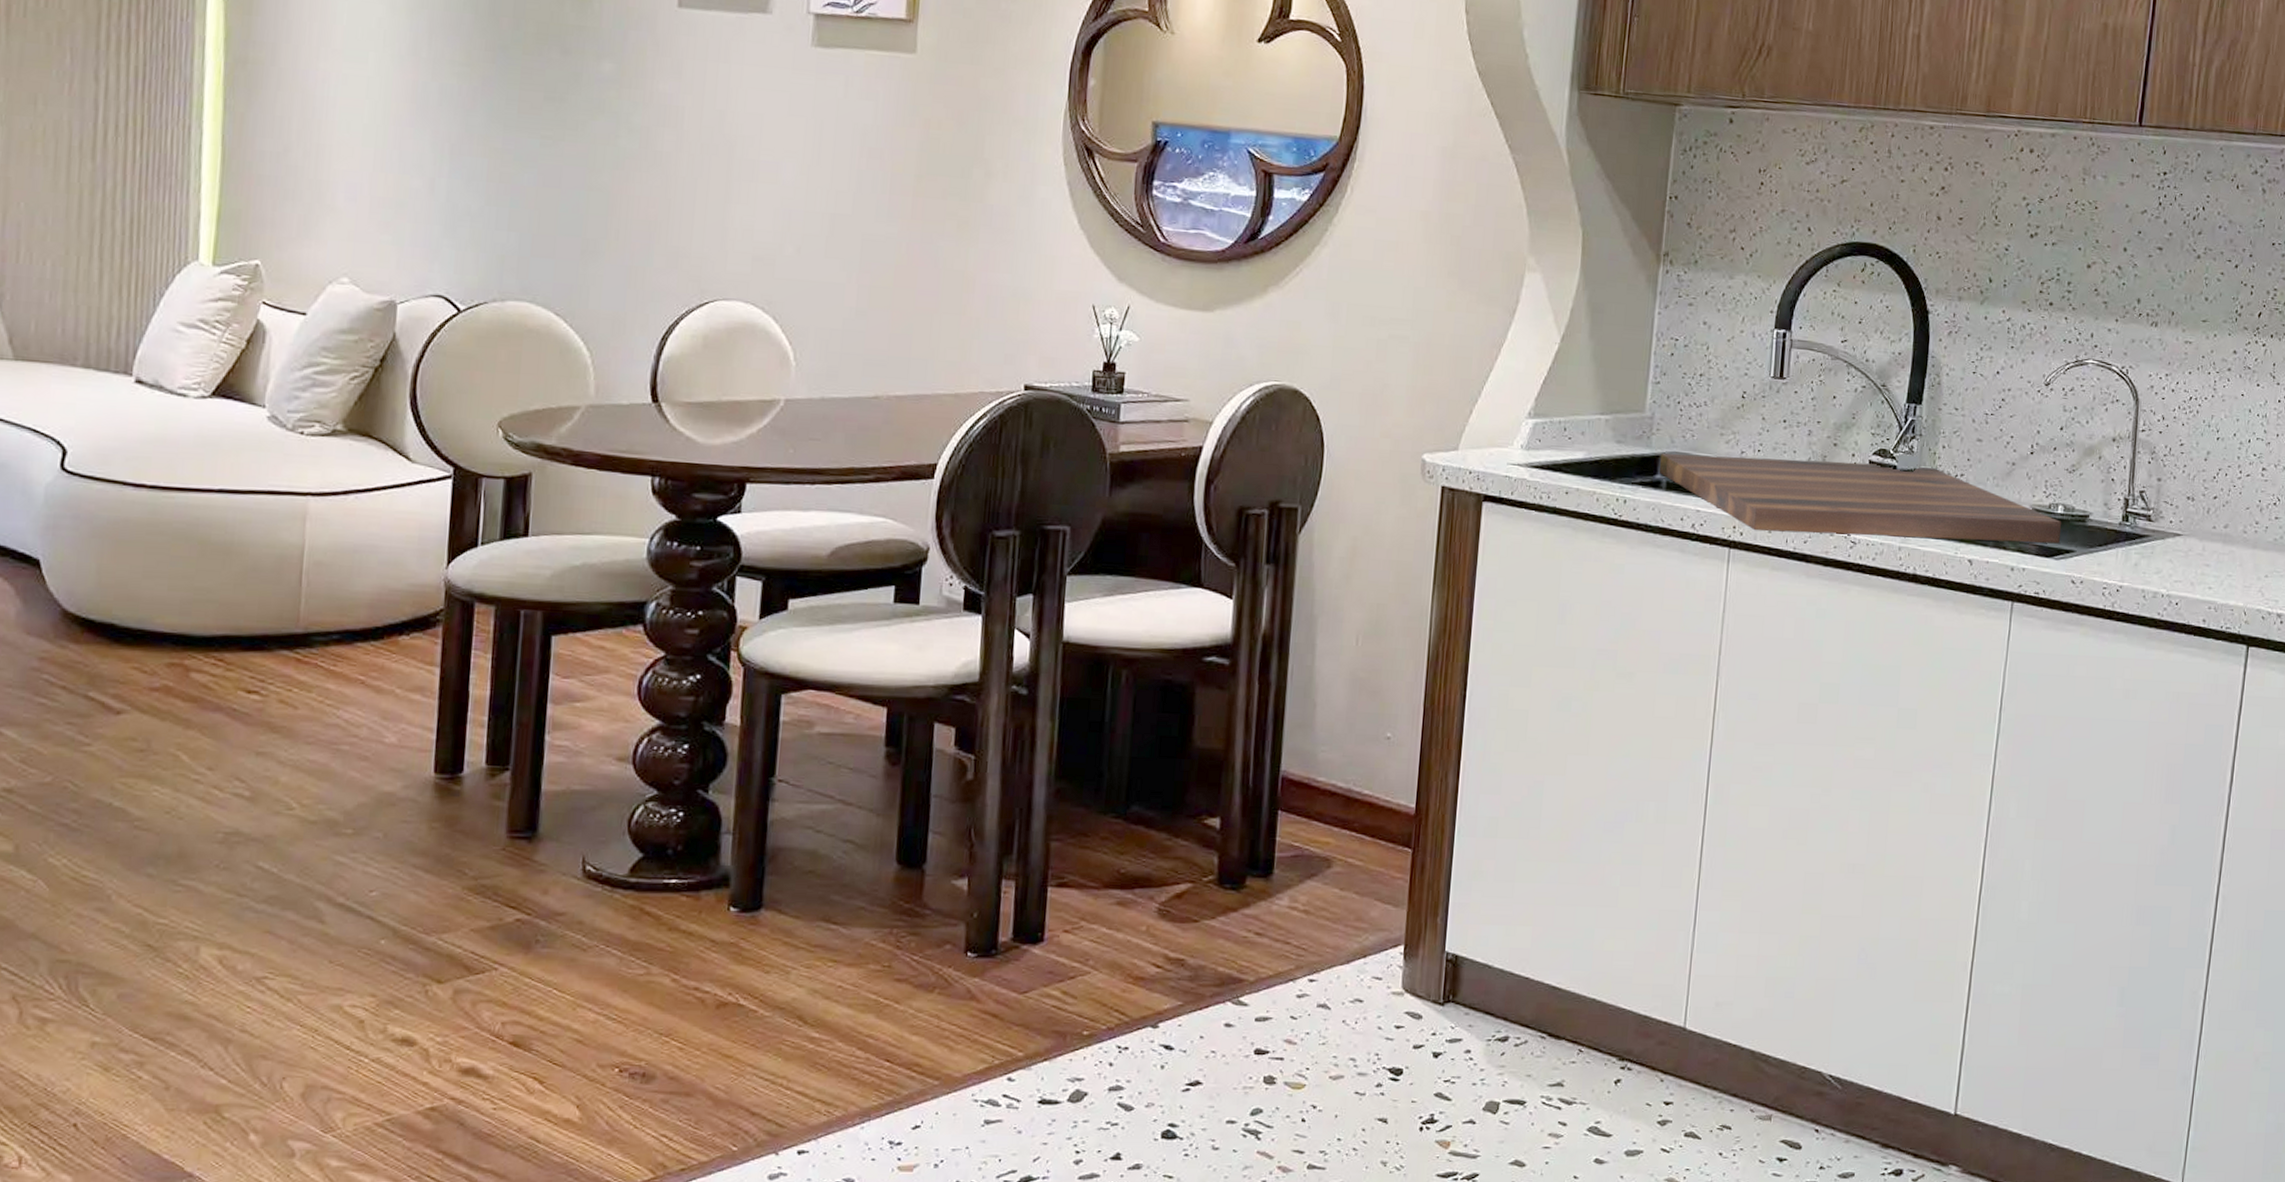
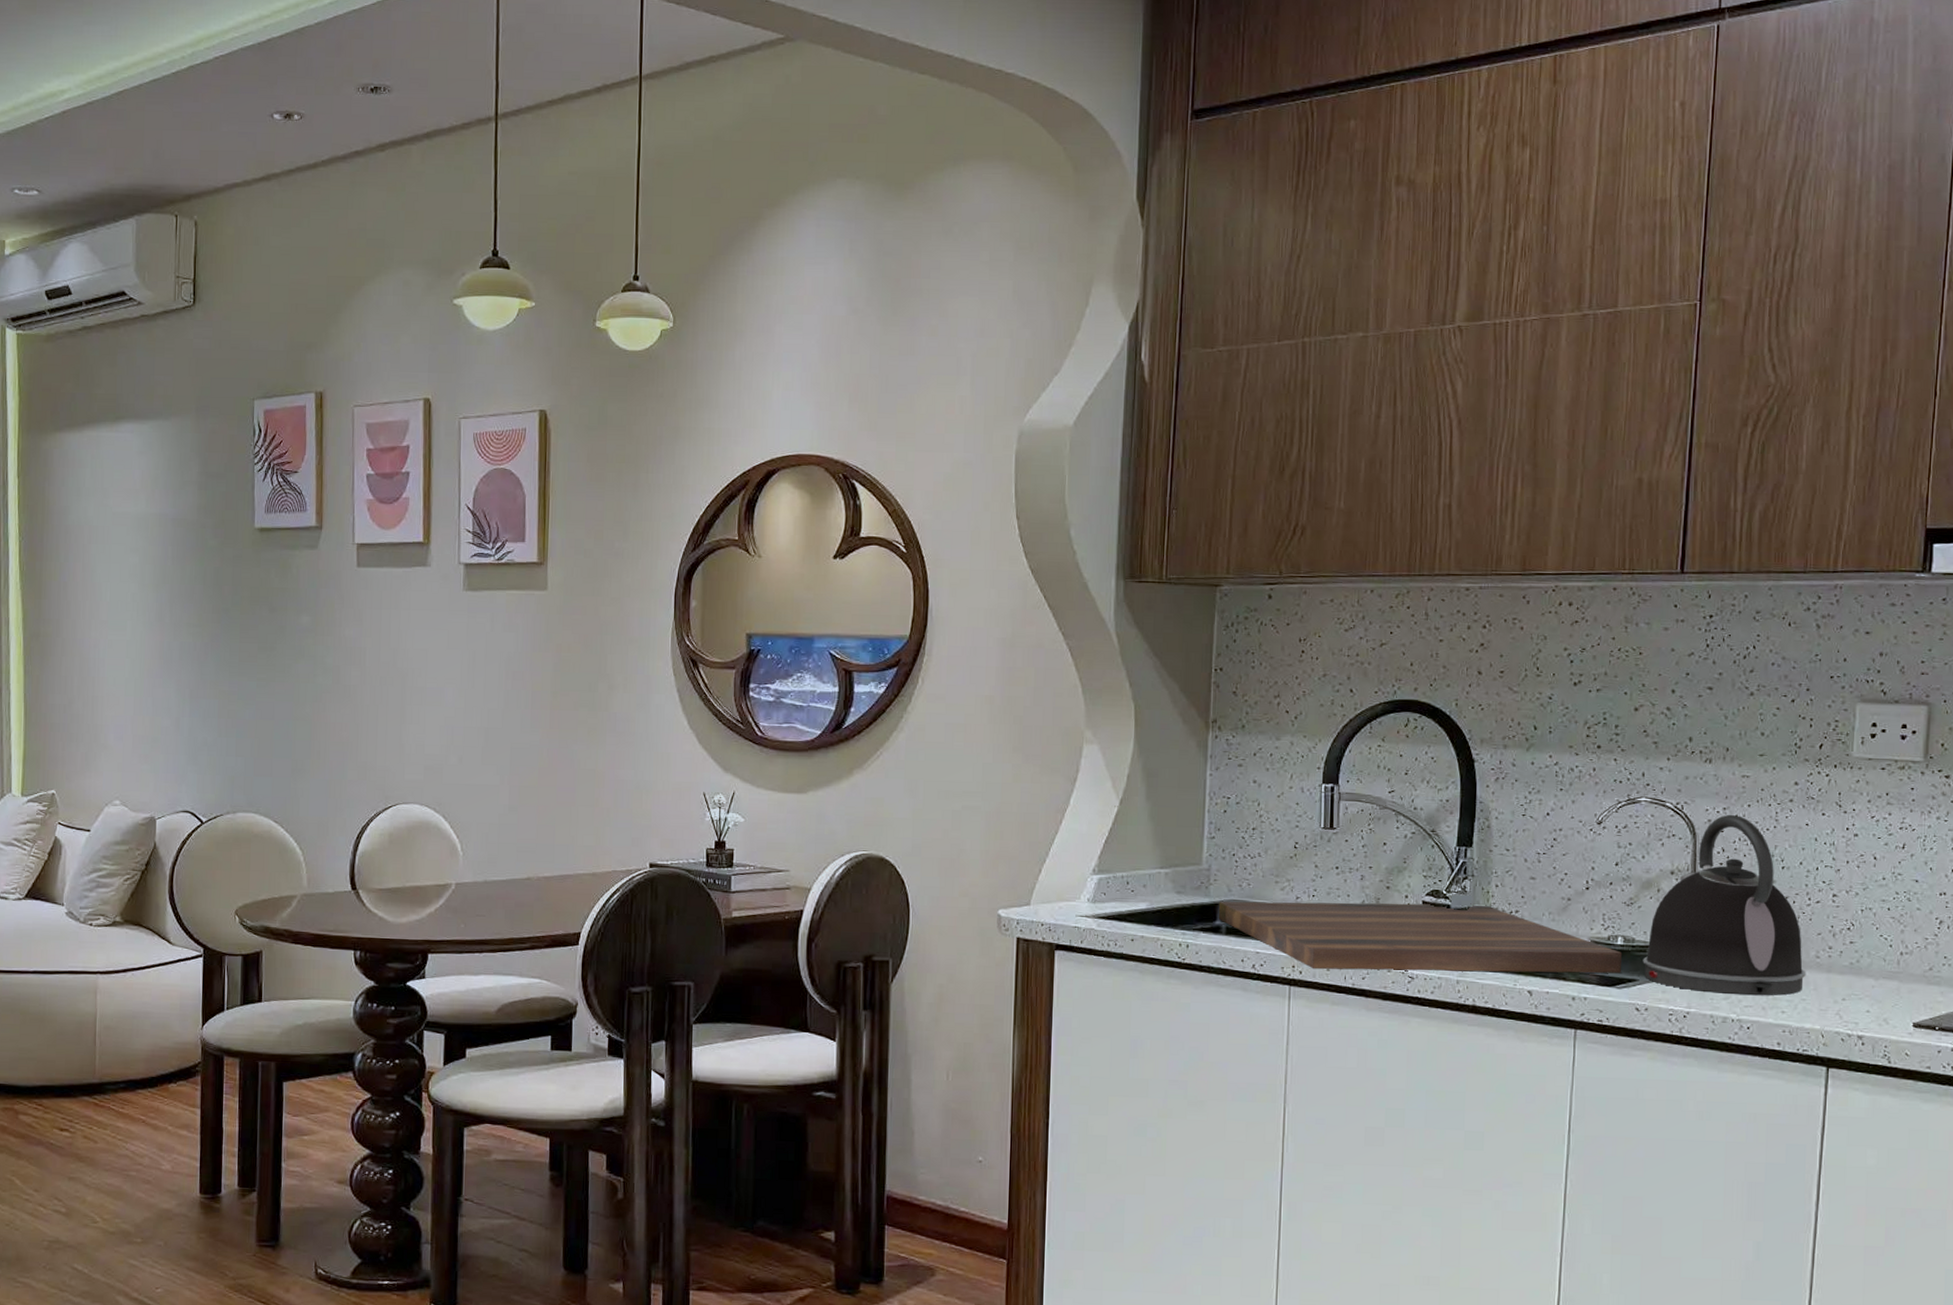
kettle: none [2081,381,2234,571] -> present [1643,814,1806,996]

